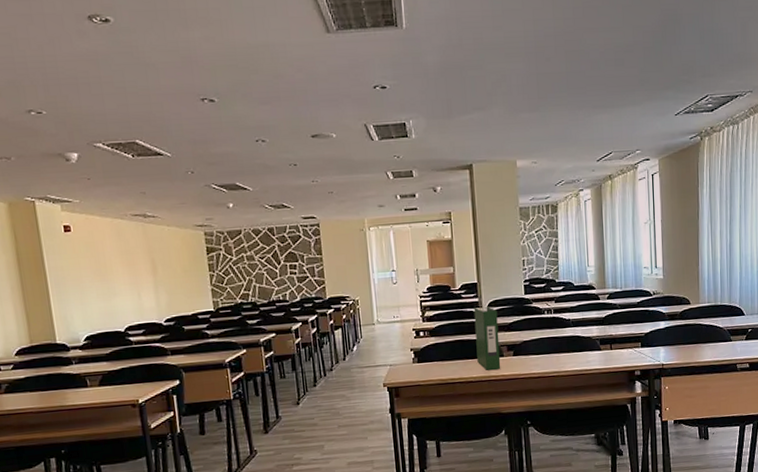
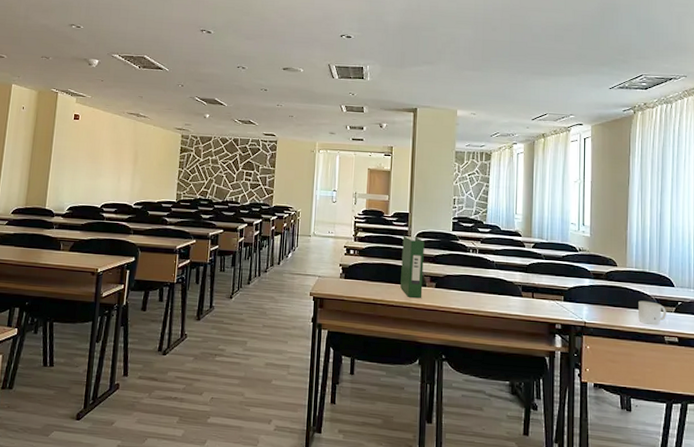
mug: none [712,333,738,357] -> present [638,300,666,326]

